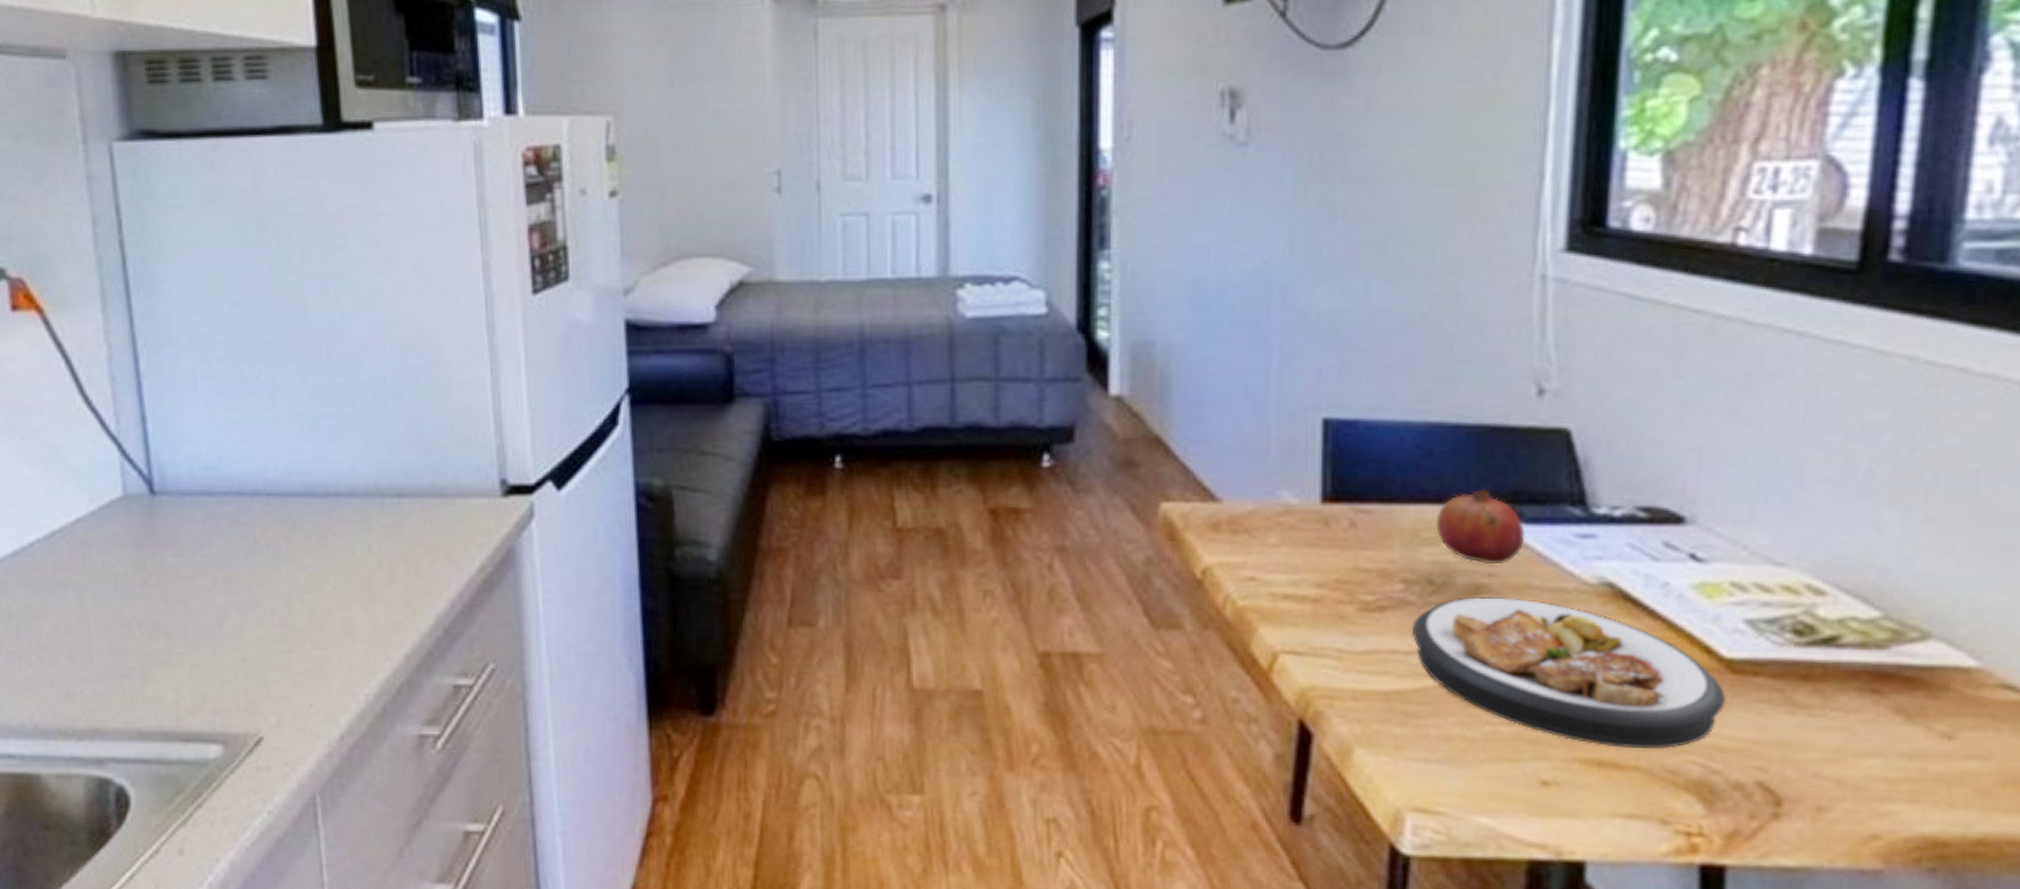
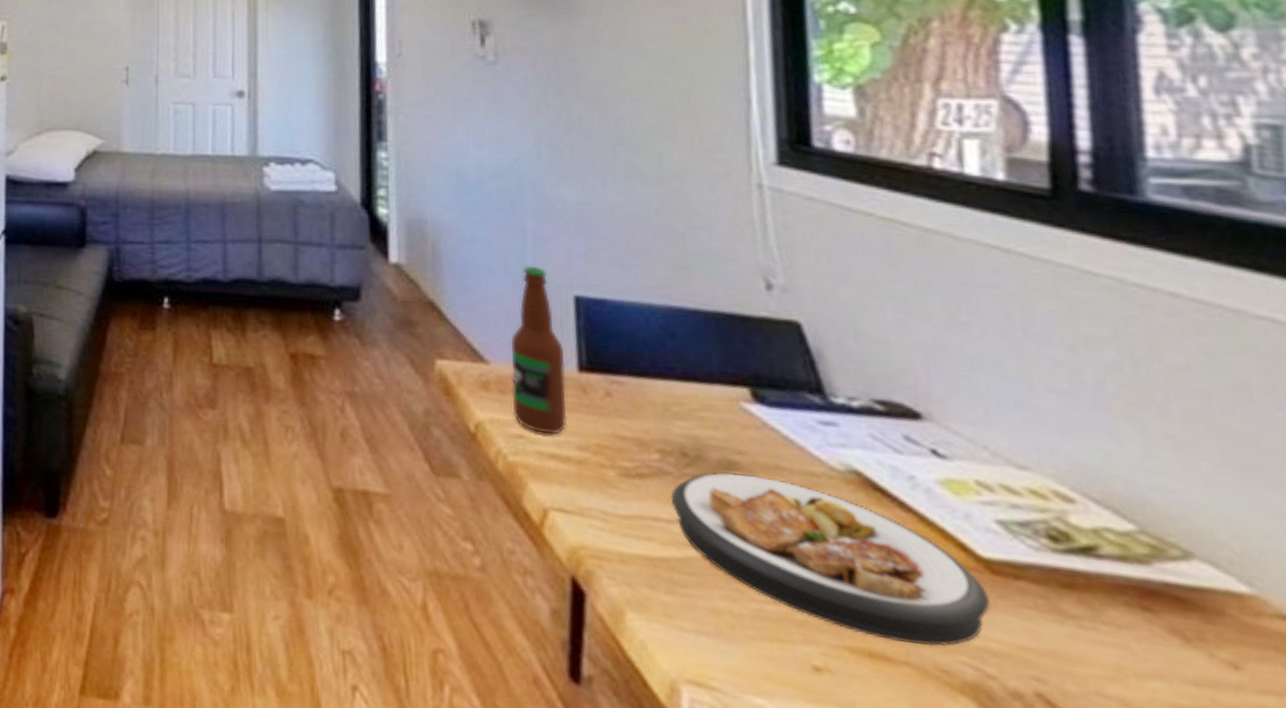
bottle: none [1245,387,1308,573] -> present [511,265,568,435]
fruit: present [1436,489,1525,565] -> none [684,371,770,443]

